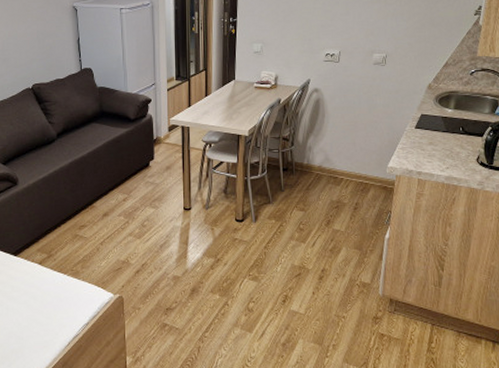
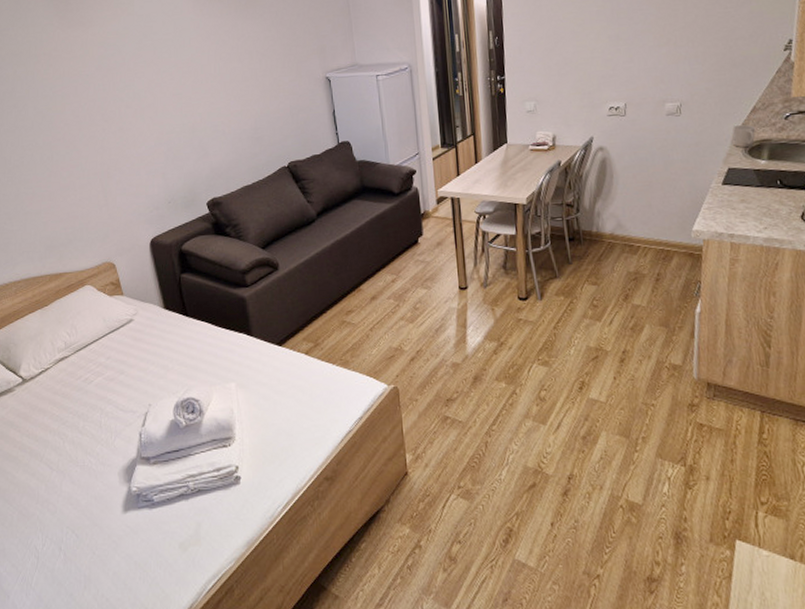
mug: none [426,77,447,98] -> present [731,124,756,148]

